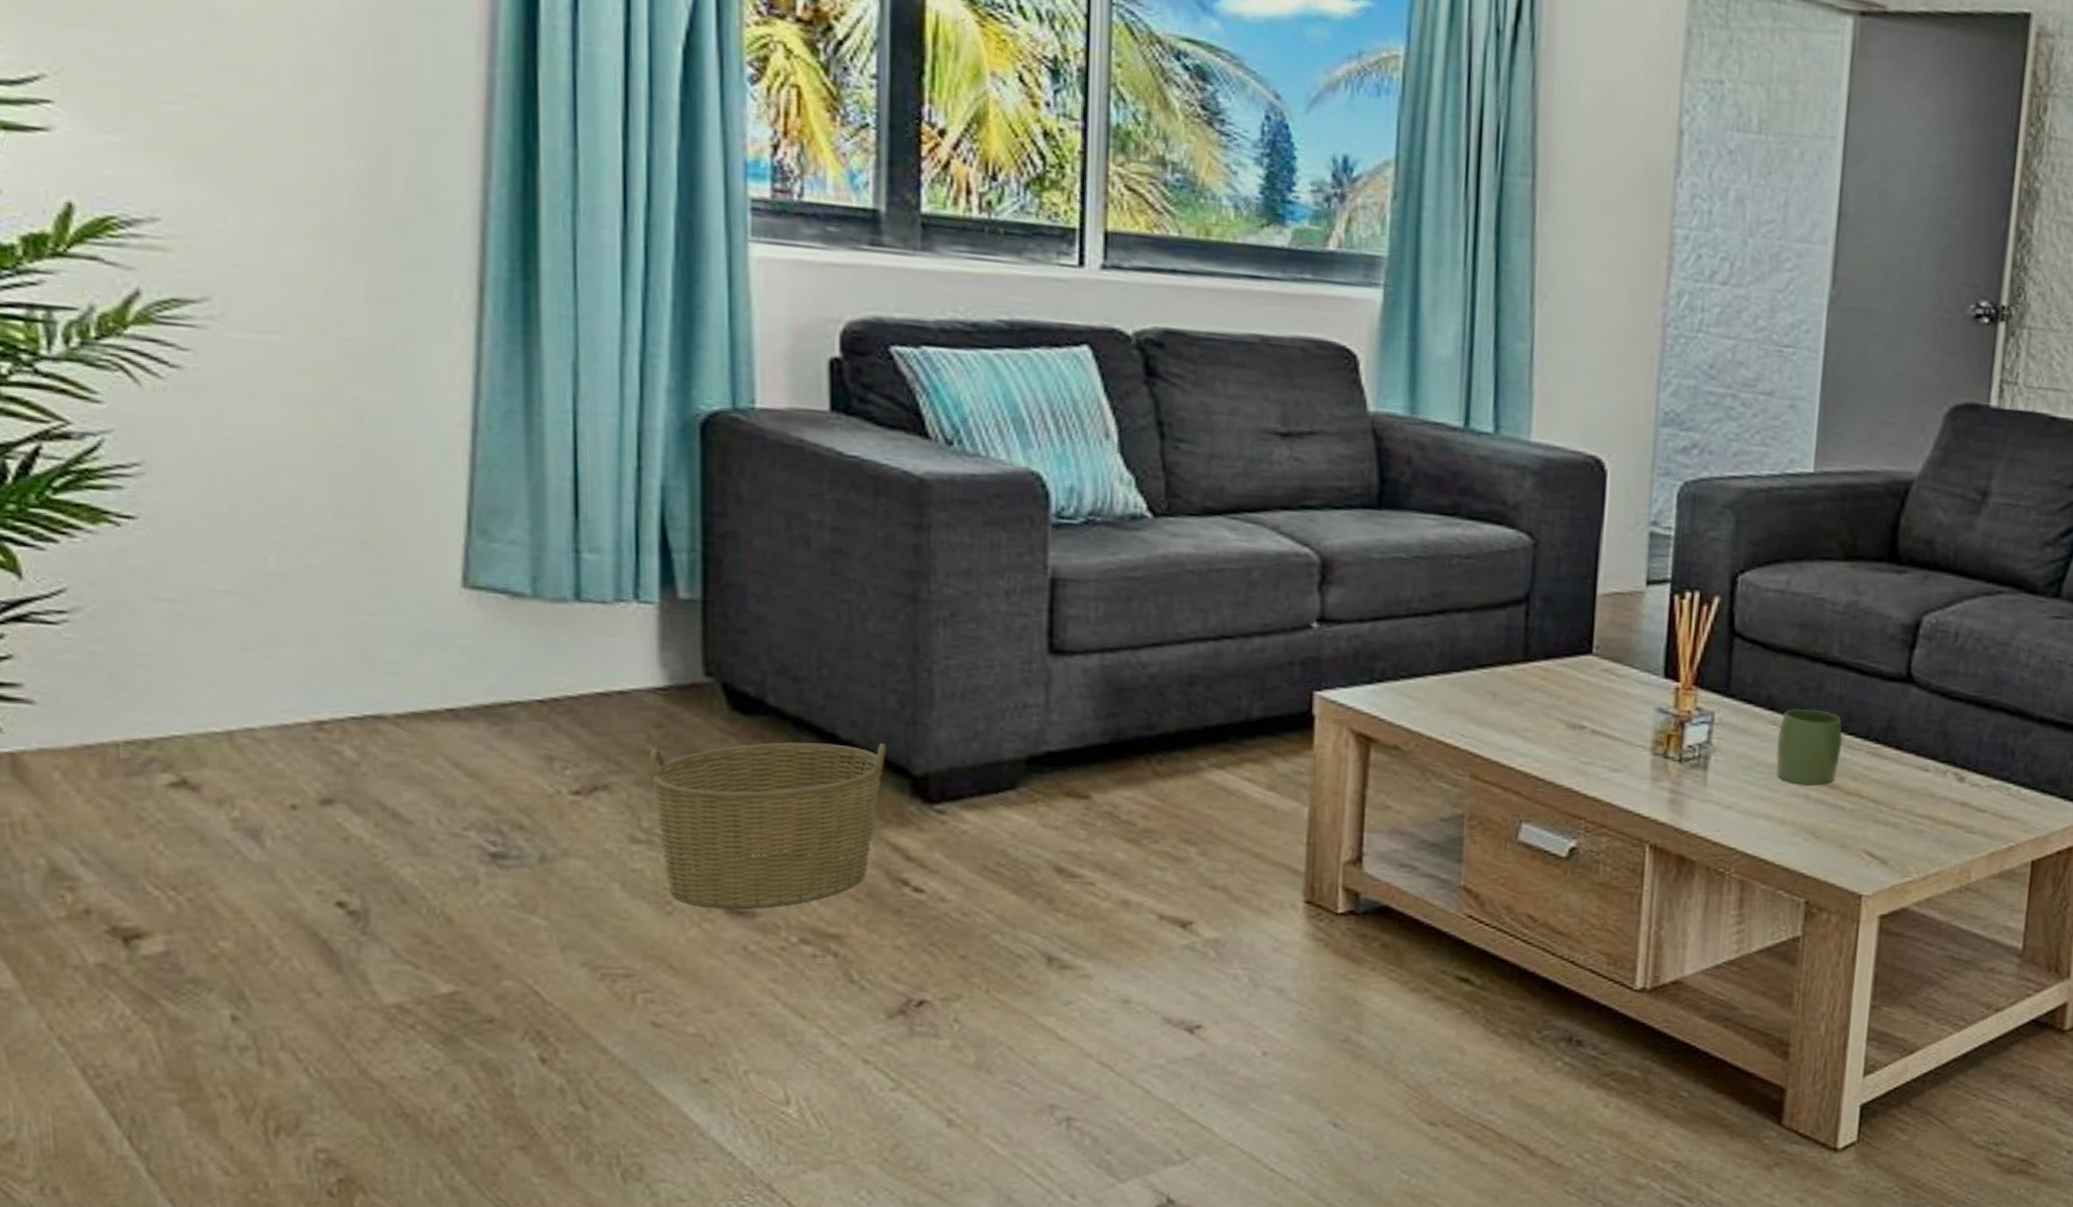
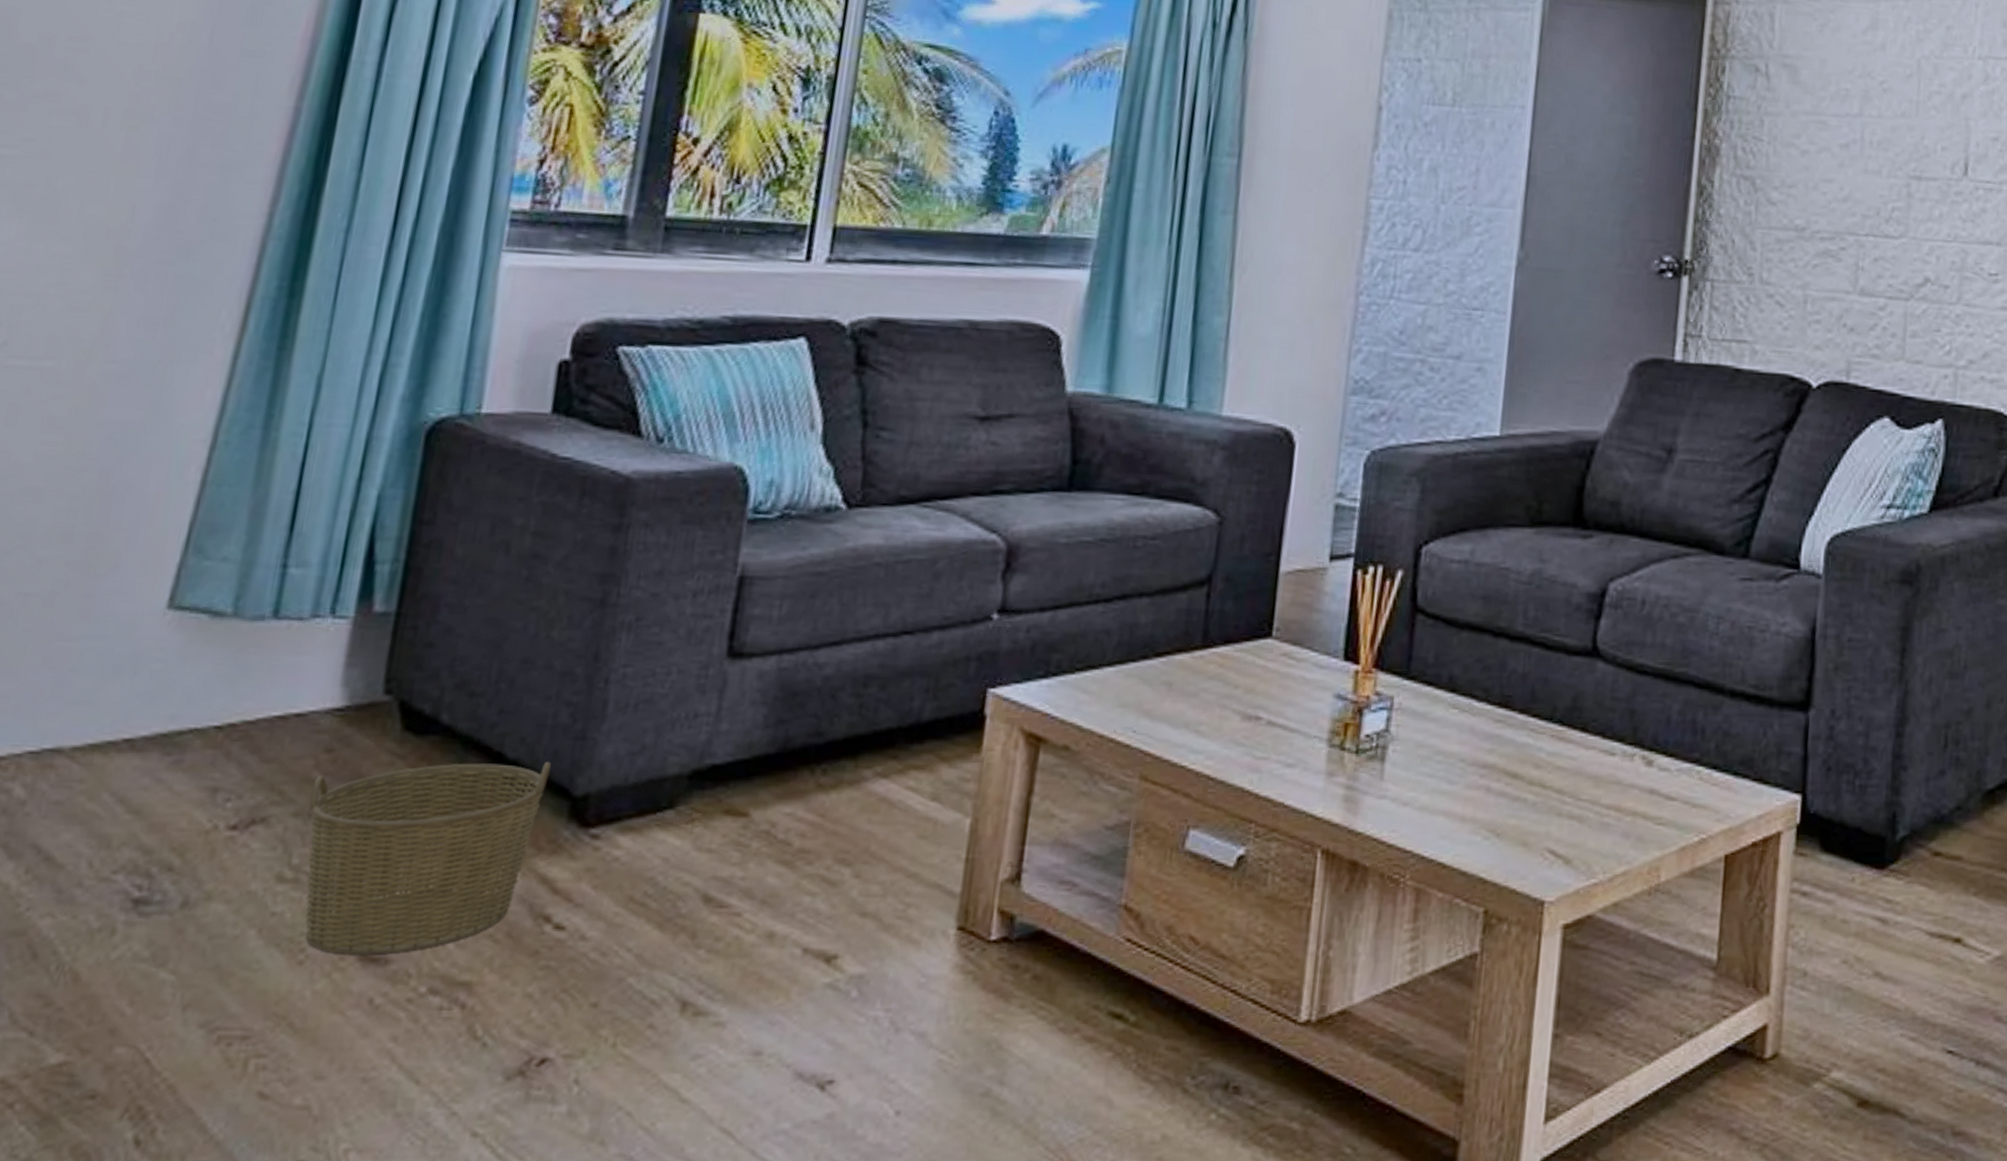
mug: present [1776,708,1843,786] -> none [1456,689,1526,776]

